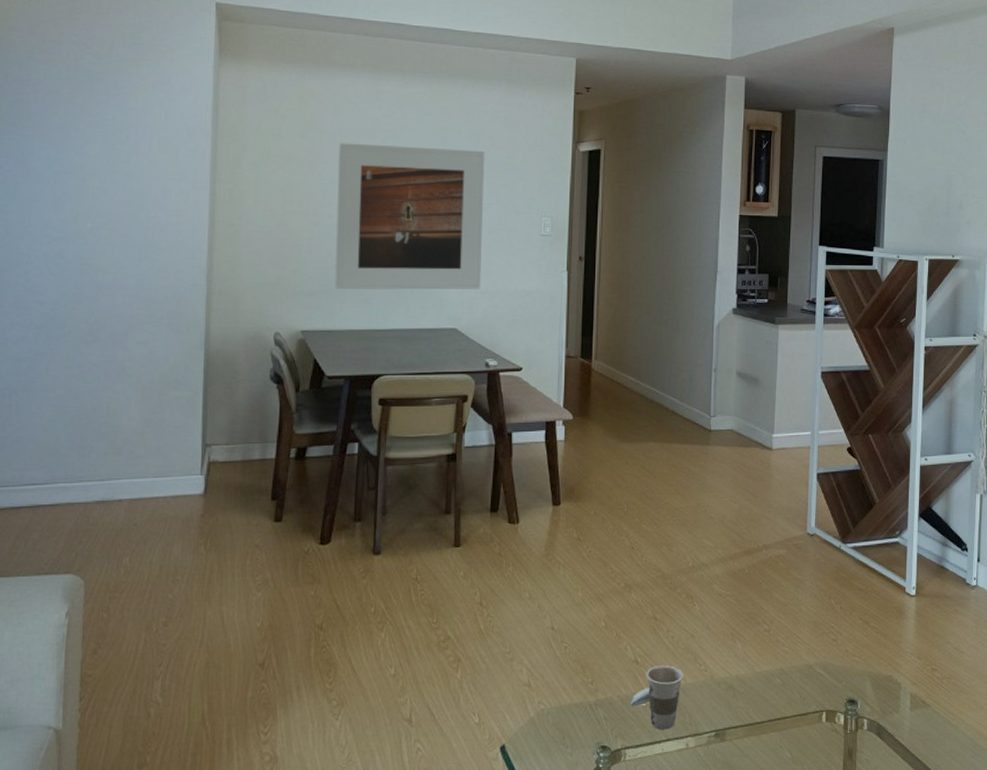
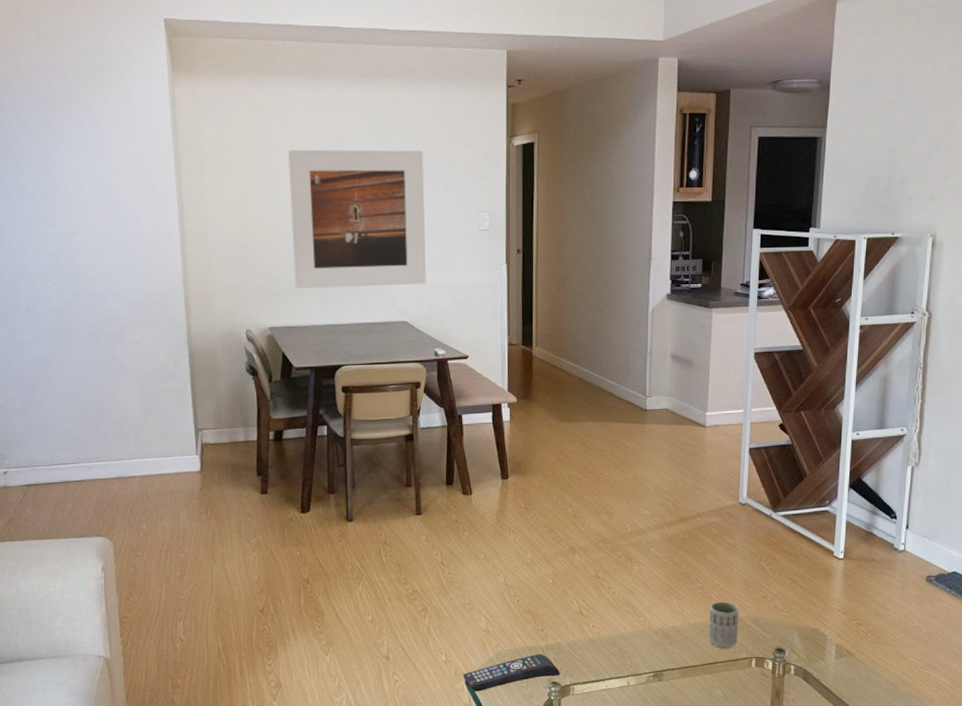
remote control: none [498,711,611,761] -> present [463,653,560,692]
cup: present [630,665,683,730] -> none [577,617,624,670]
cup: none [776,645,808,702] -> present [709,601,739,650]

